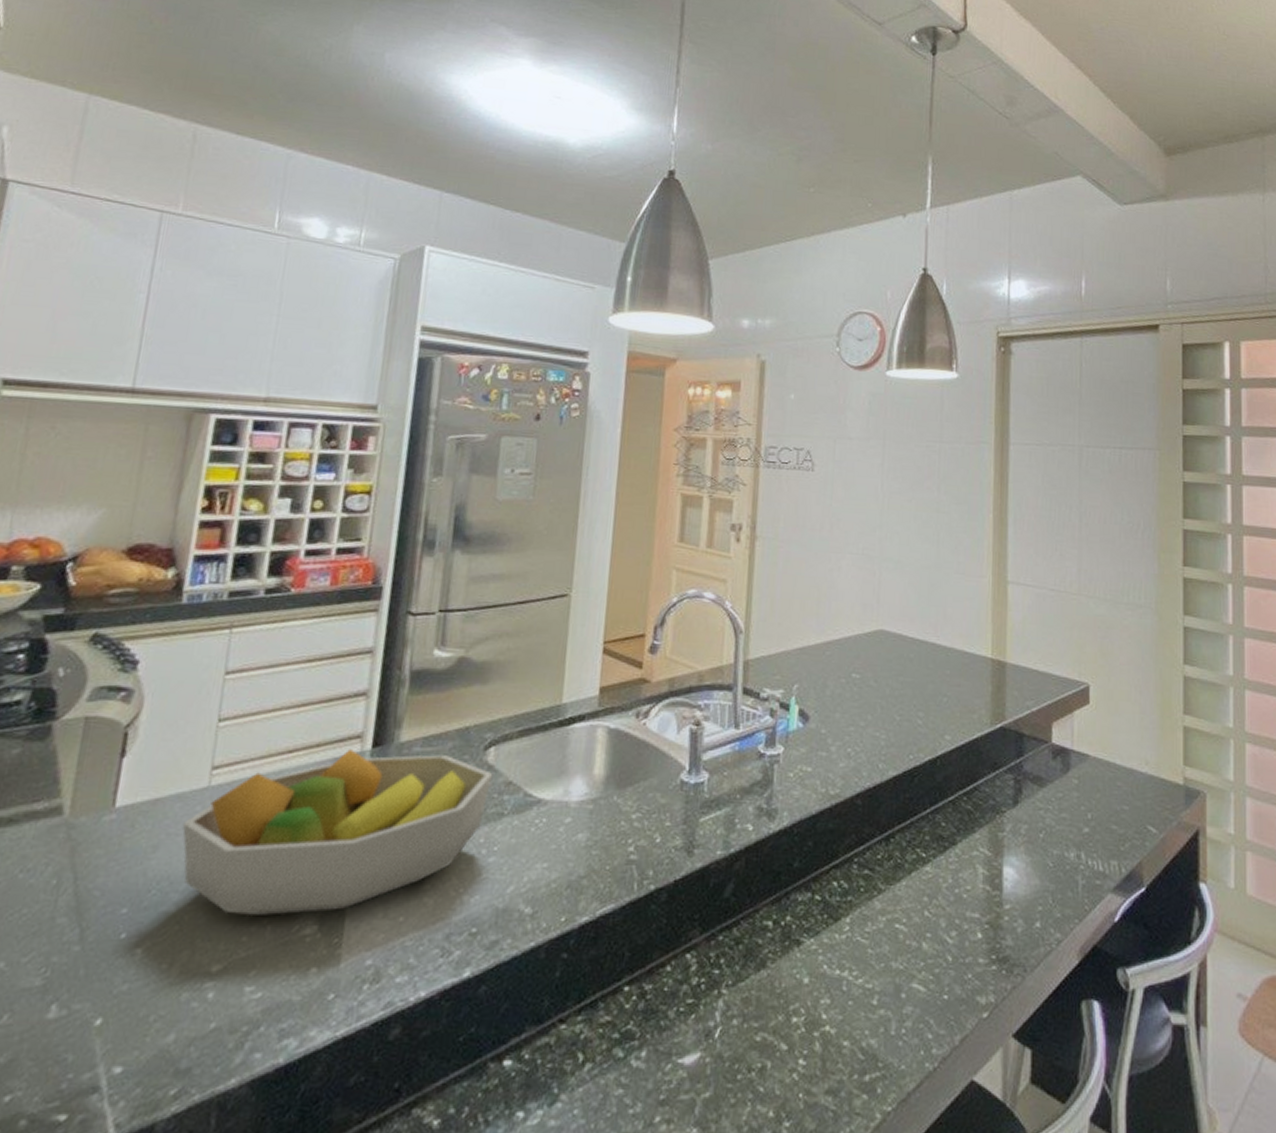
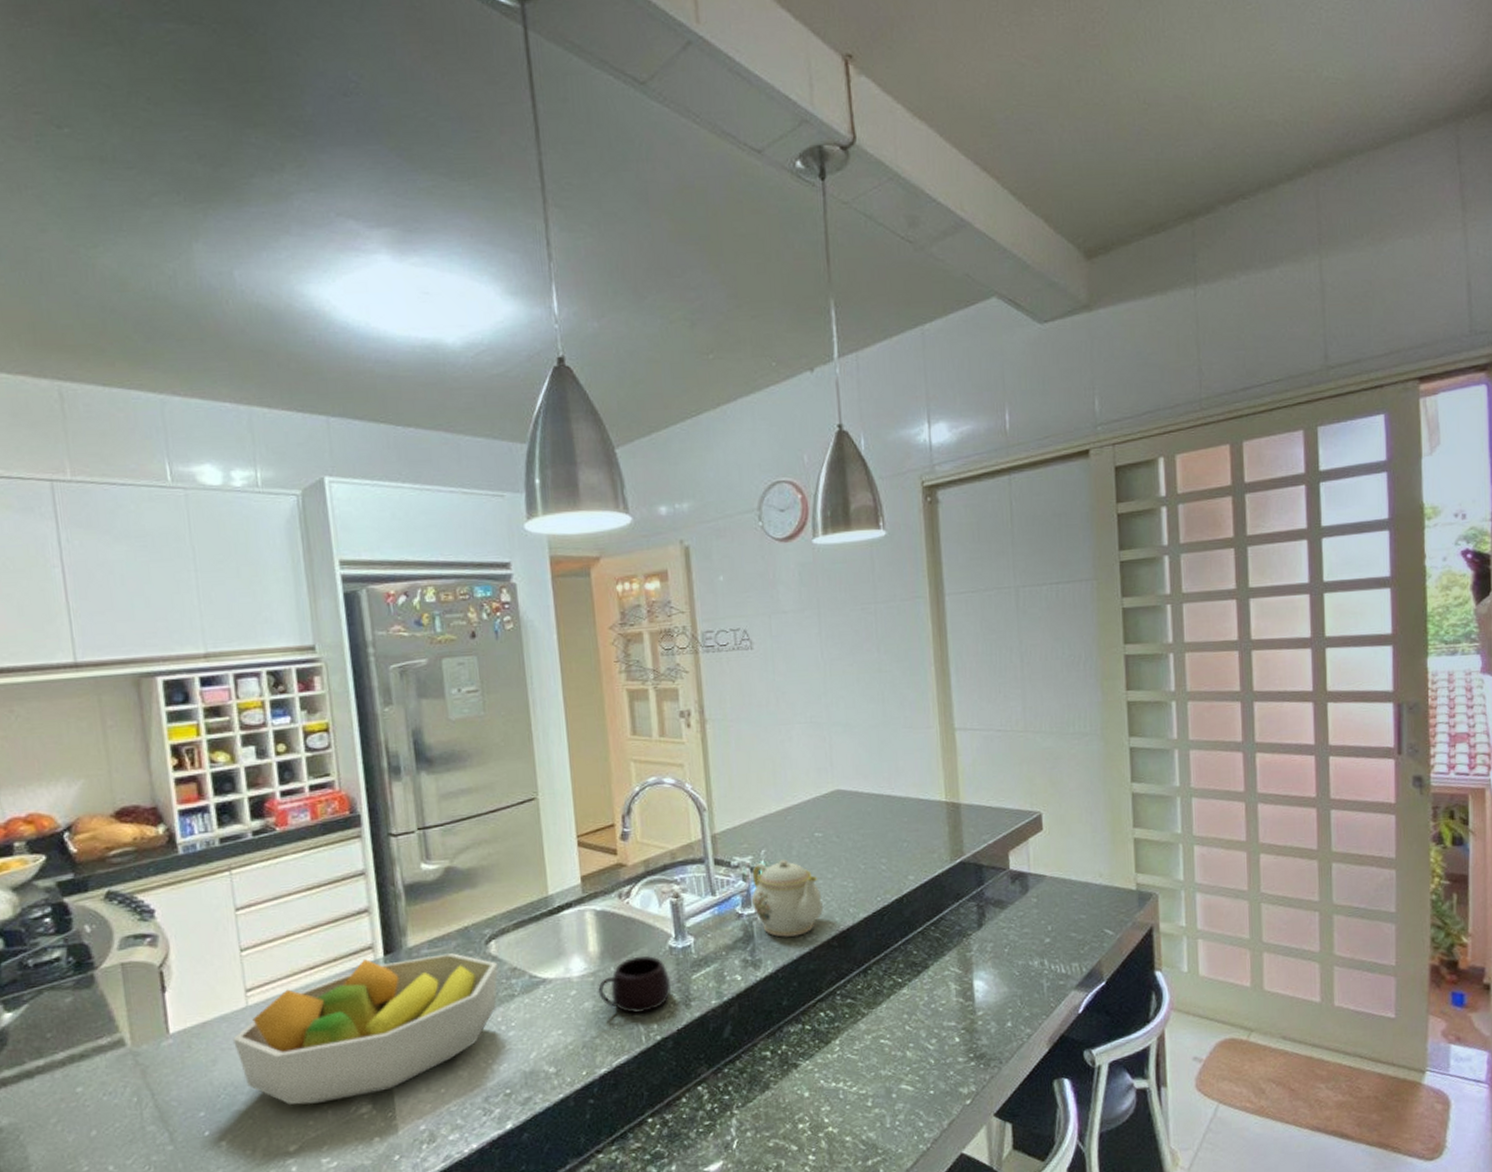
mug: none [595,786,676,855] -> present [598,955,672,1014]
teapot: none [777,699,851,788] -> present [752,859,823,937]

